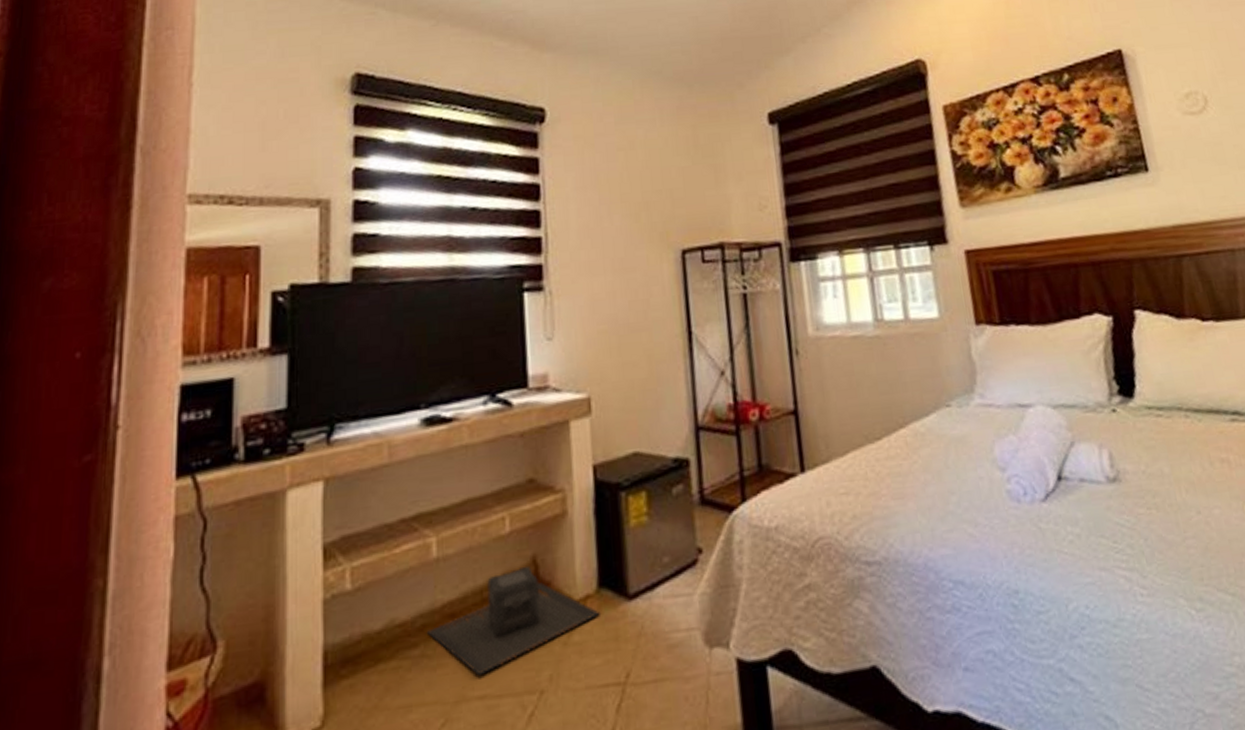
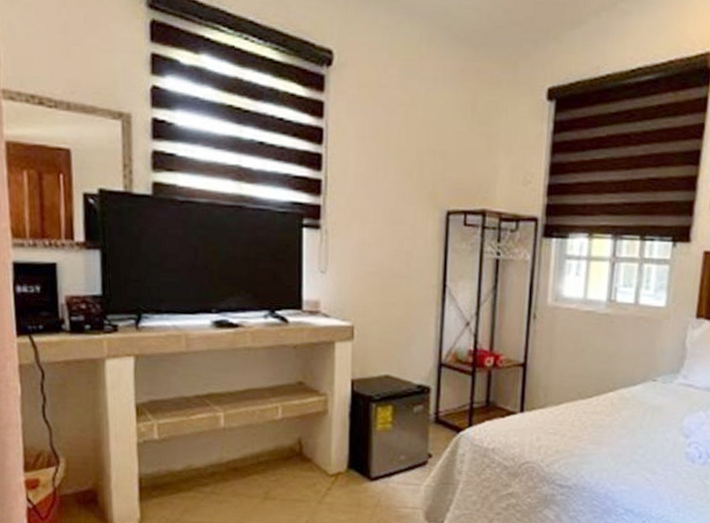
luggage: present [426,565,600,676] -> none [215,444,348,512]

